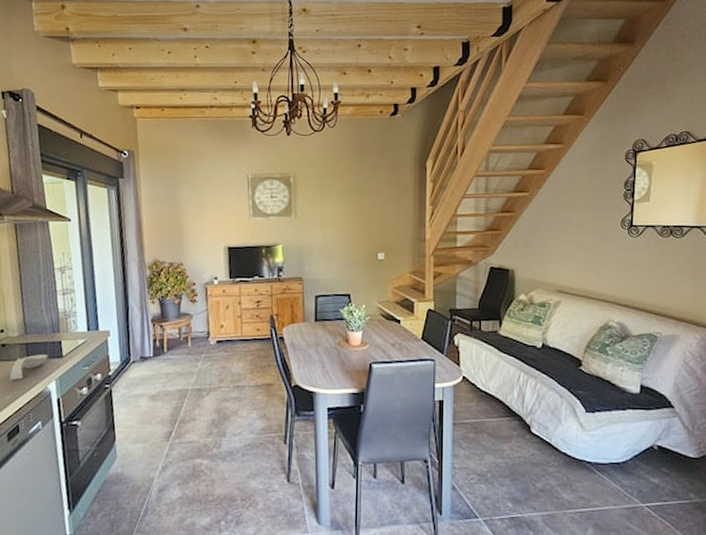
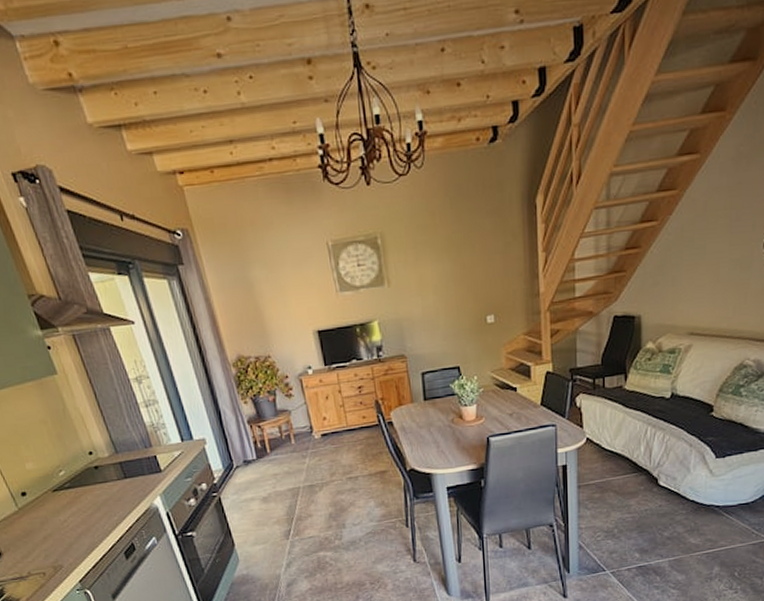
spoon rest: present [9,354,49,380] -> none [111,471,147,501]

